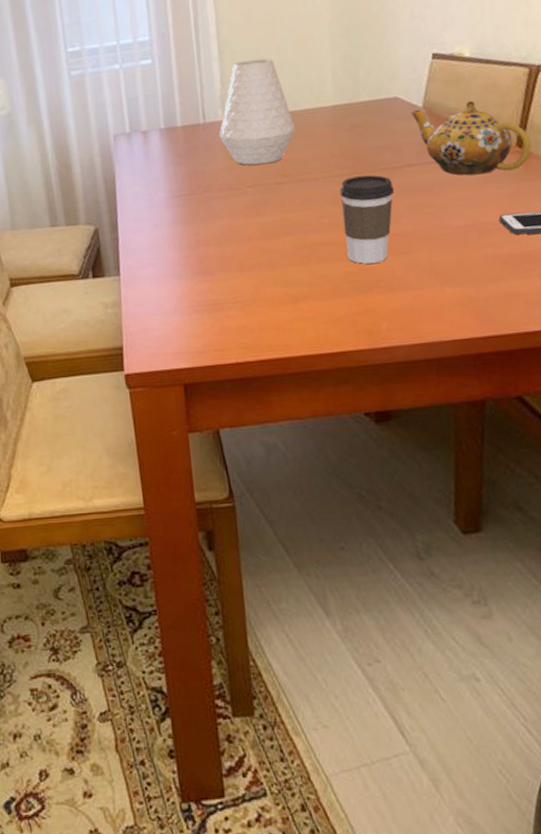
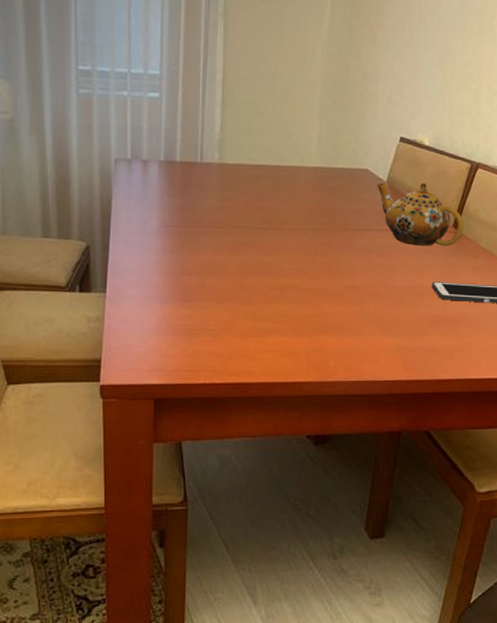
vase: present [219,58,296,166] -> none [213,111,281,210]
coffee cup: present [339,175,395,264] -> none [310,232,355,310]

